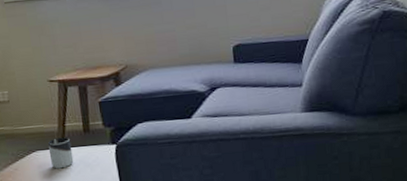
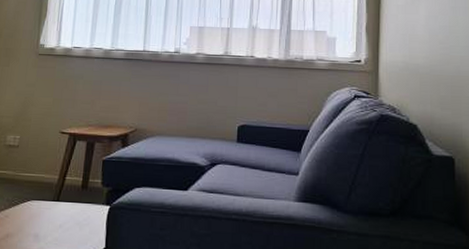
cup: present [47,137,74,169] -> none [43,190,67,223]

